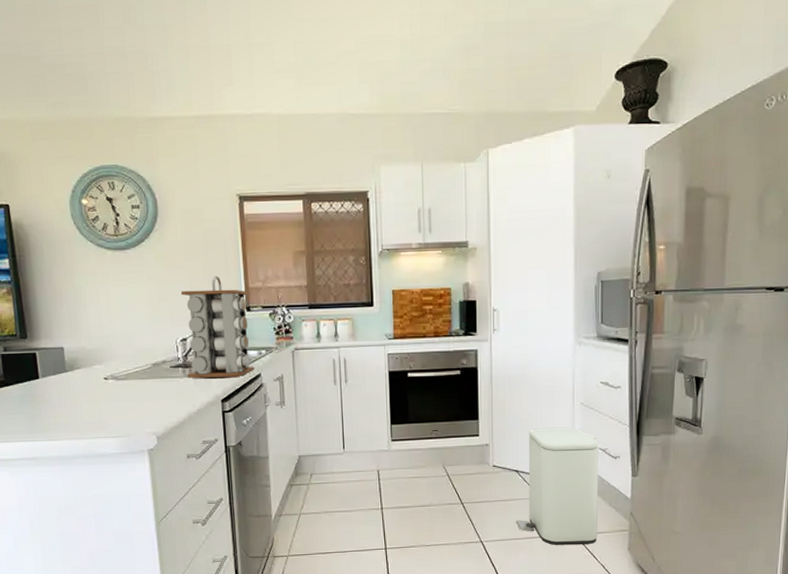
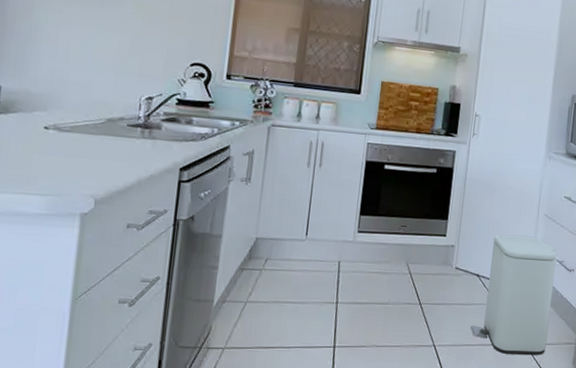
spice rack: present [180,275,255,379] -> none [145,37,234,147]

